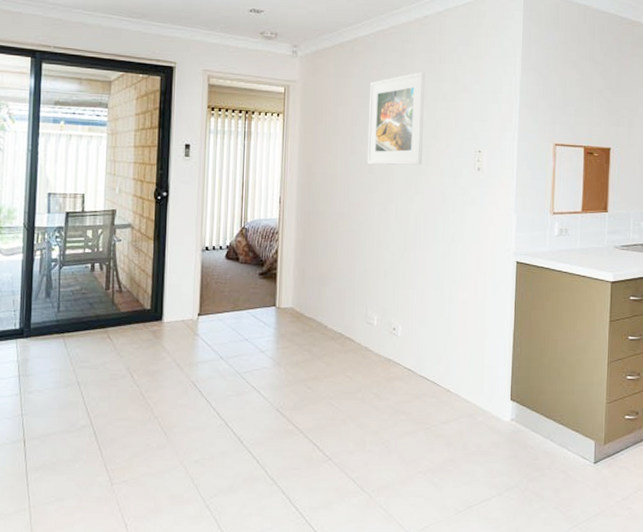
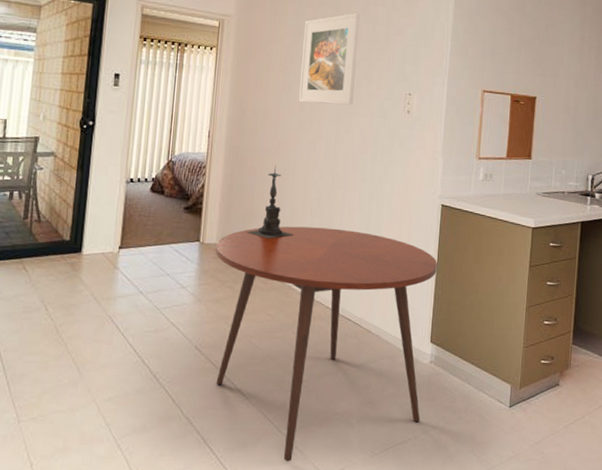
dining table: none [292,288,514,520] -> present [216,226,437,462]
candle holder: none [322,228,368,302] -> present [247,165,293,239]

